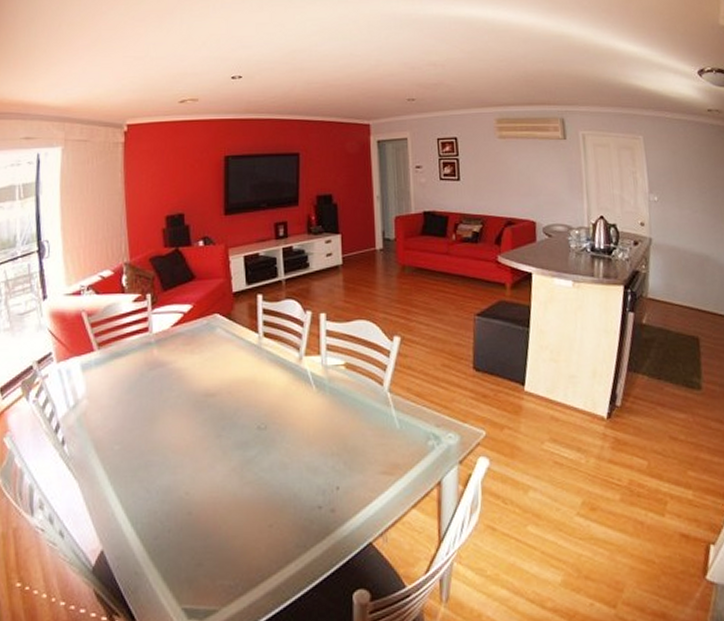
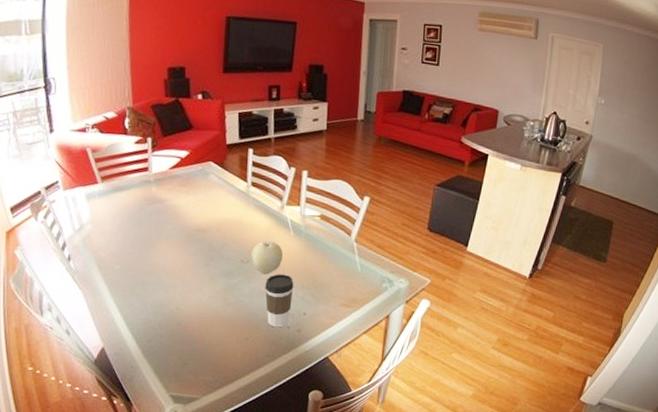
fruit: none [268,400,307,442] -> present [250,241,284,275]
coffee cup: none [288,439,322,509] -> present [265,274,294,328]

